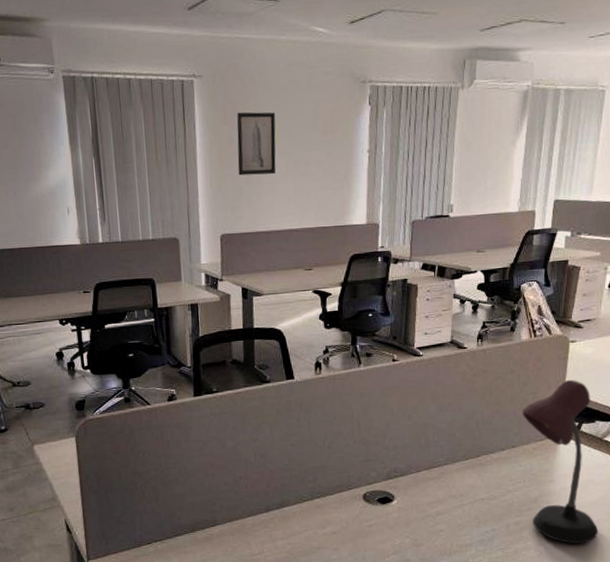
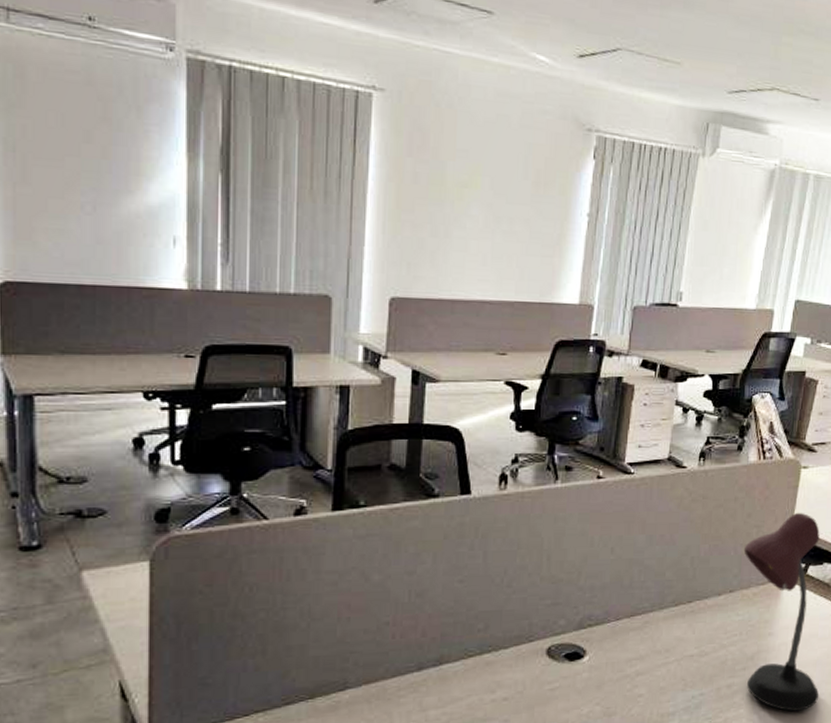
wall art: present [237,112,276,176] -> none [421,143,477,227]

